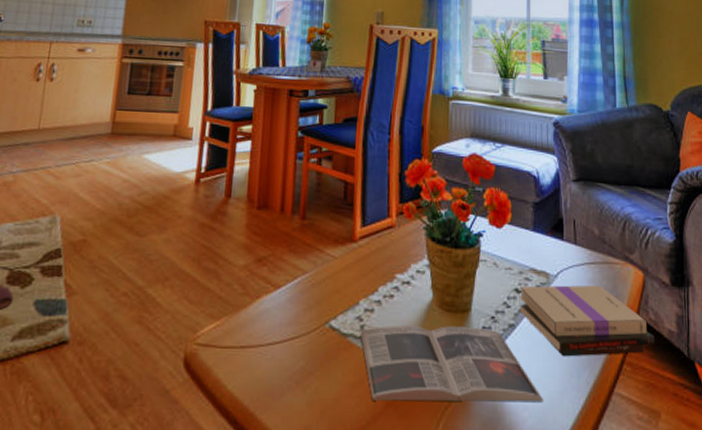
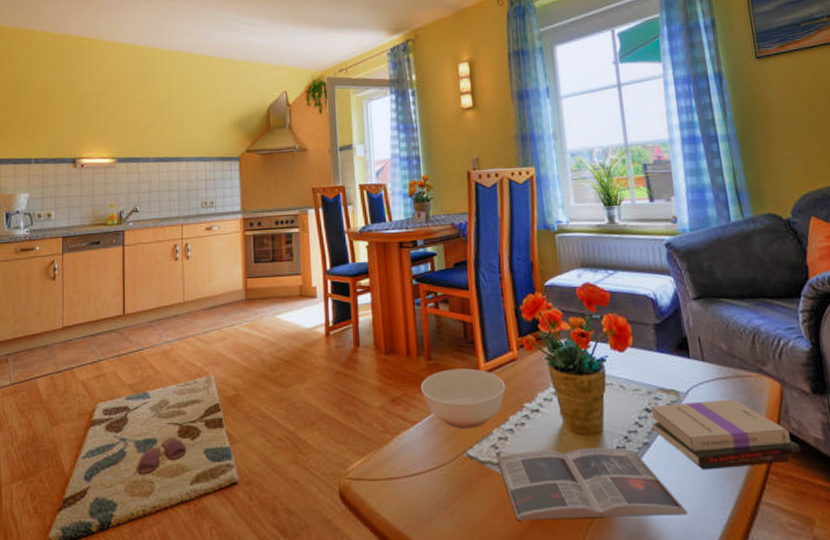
bowl: none [289,231,380,298] -> present [420,368,506,429]

